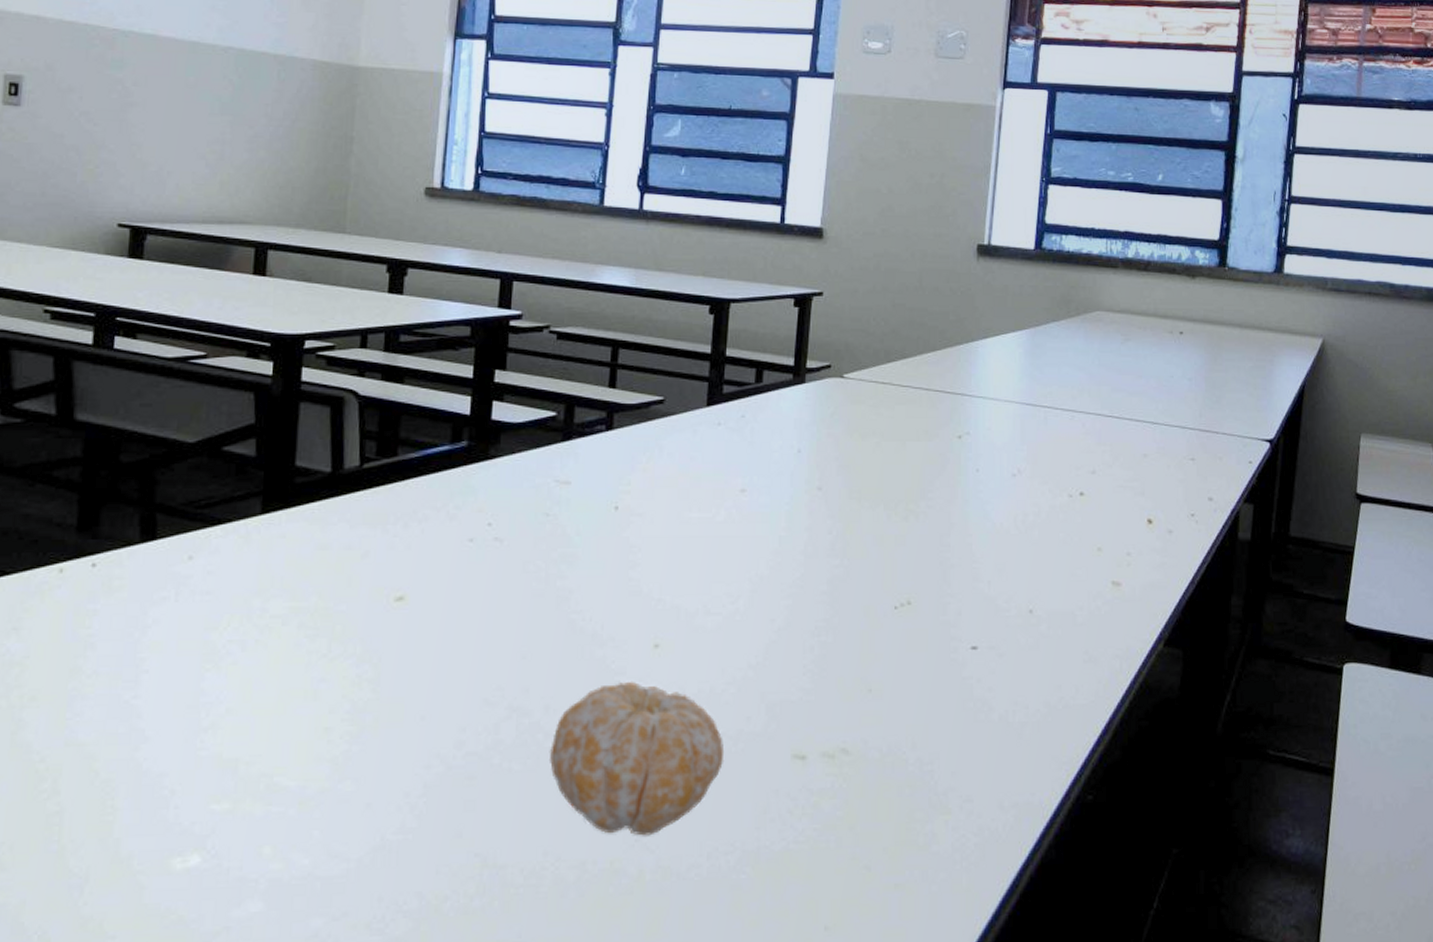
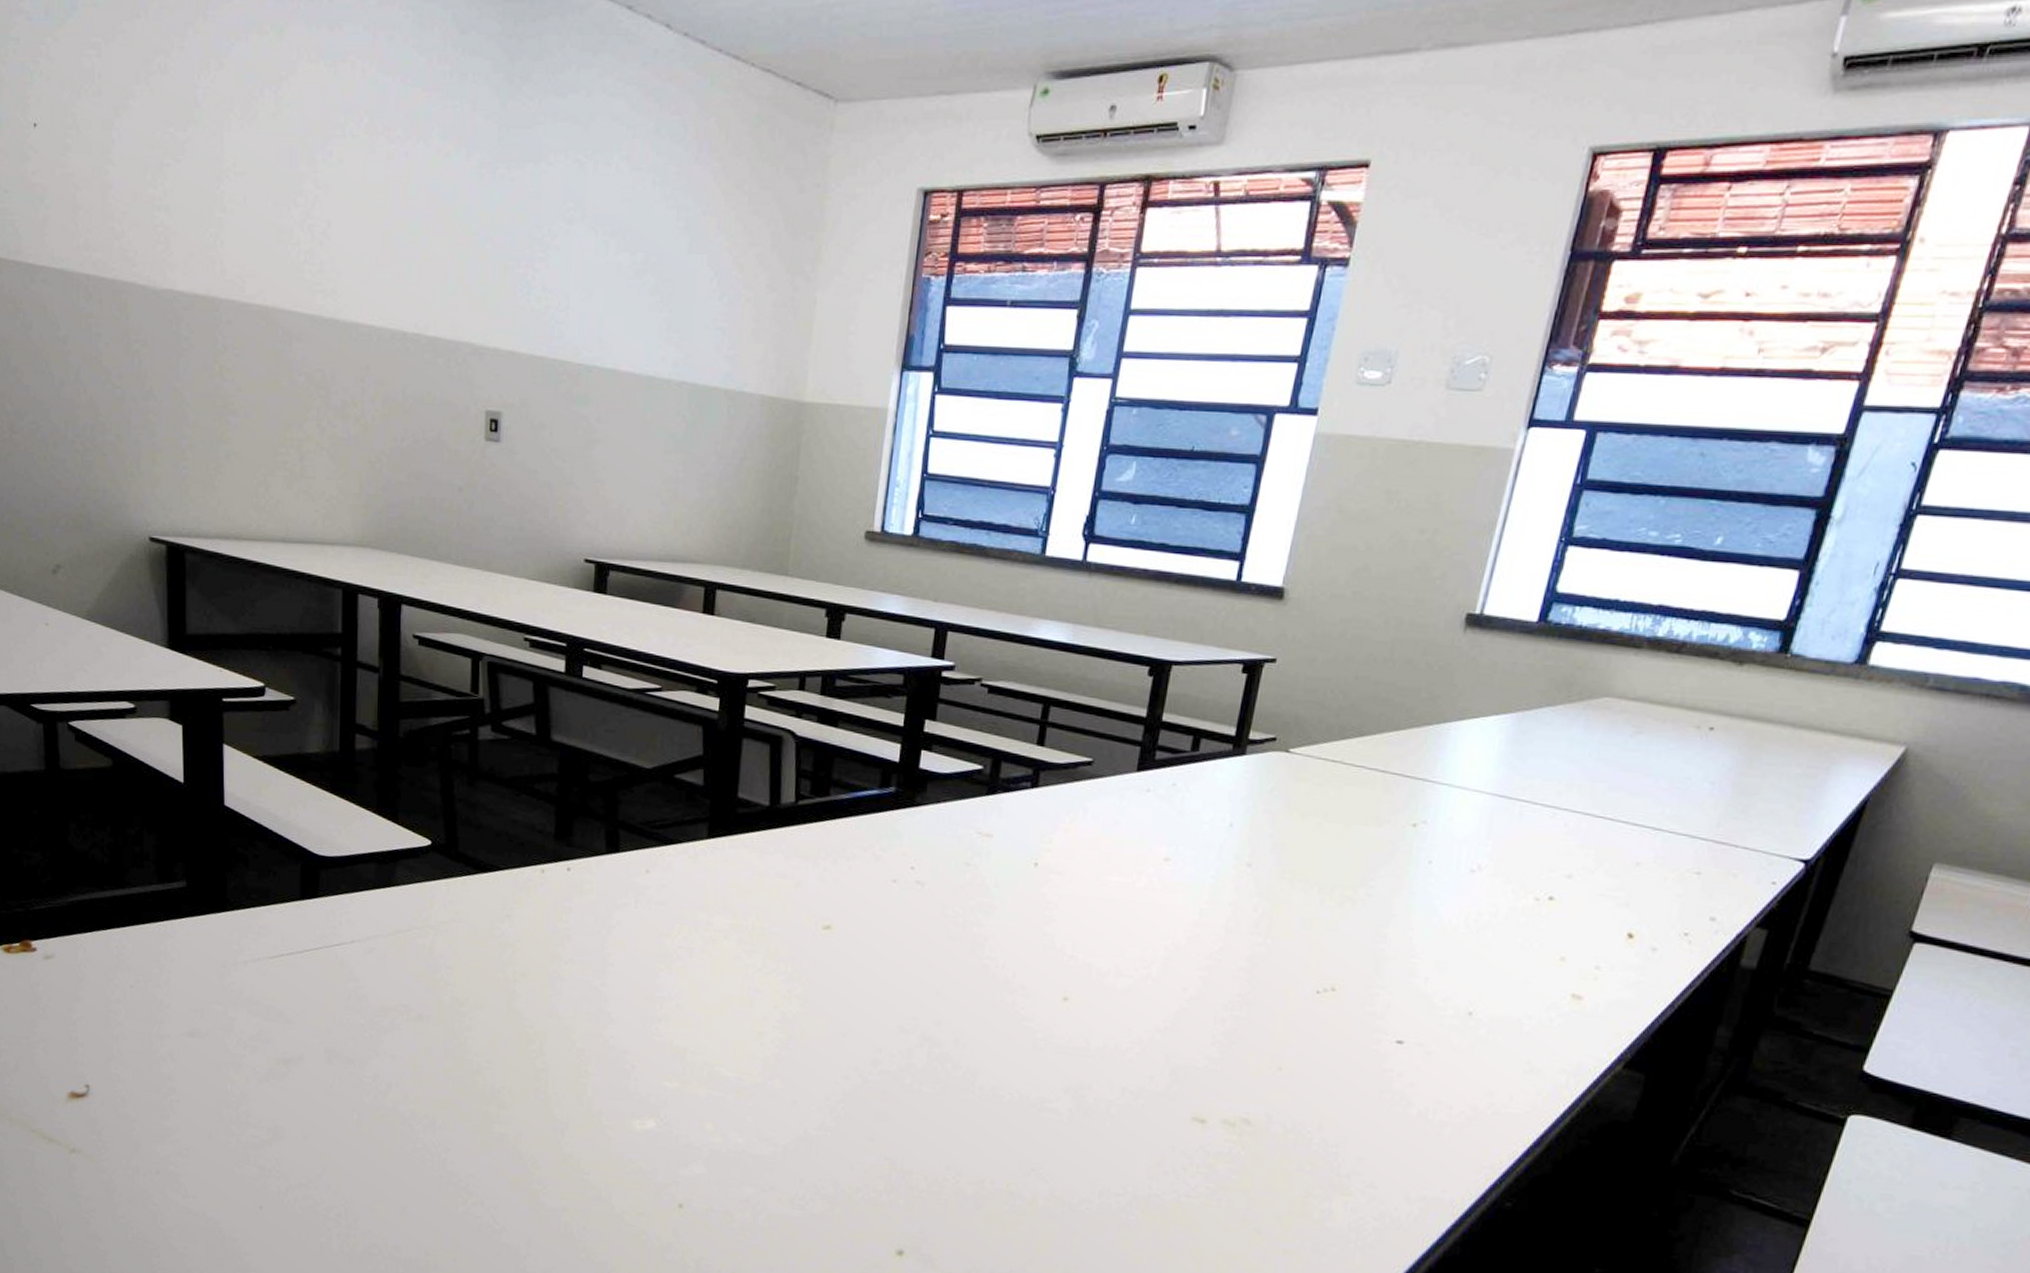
fruit: present [549,681,723,836] -> none [956,1028,1124,1168]

